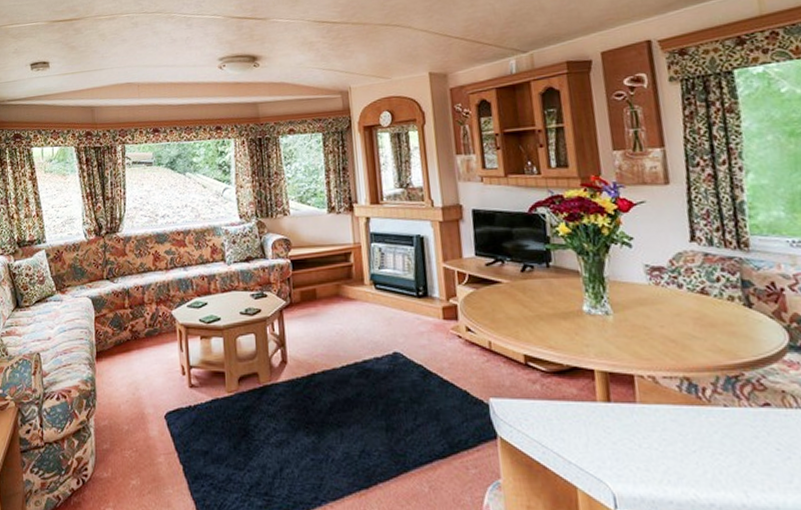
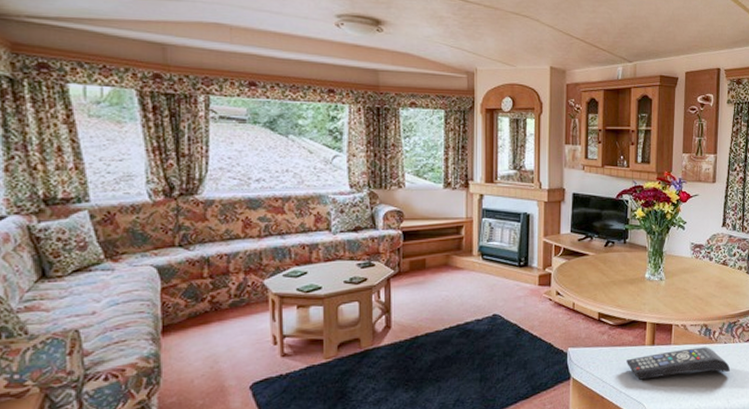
remote control: none [571,409,741,449] -> present [625,347,730,380]

